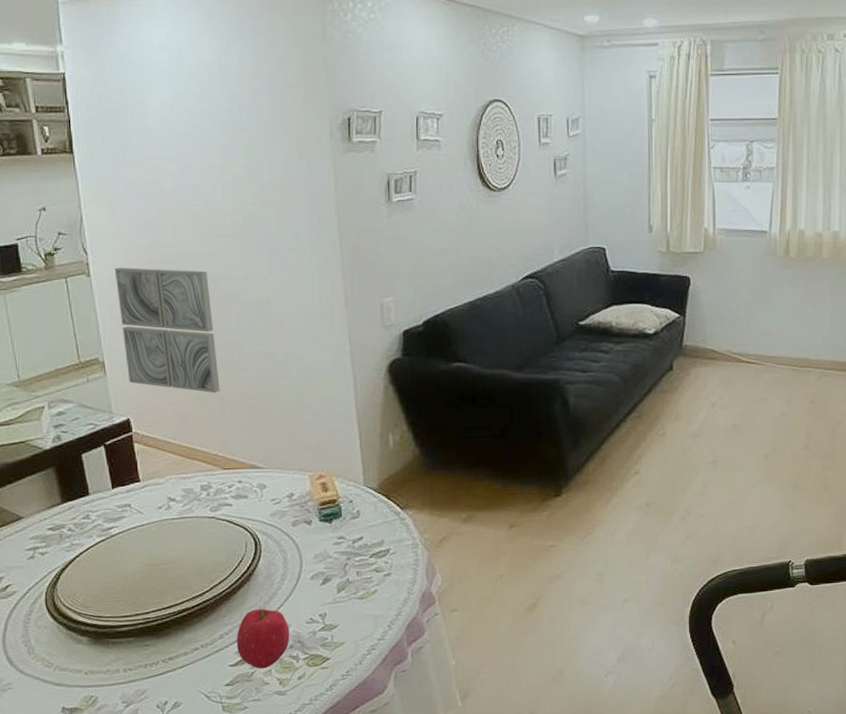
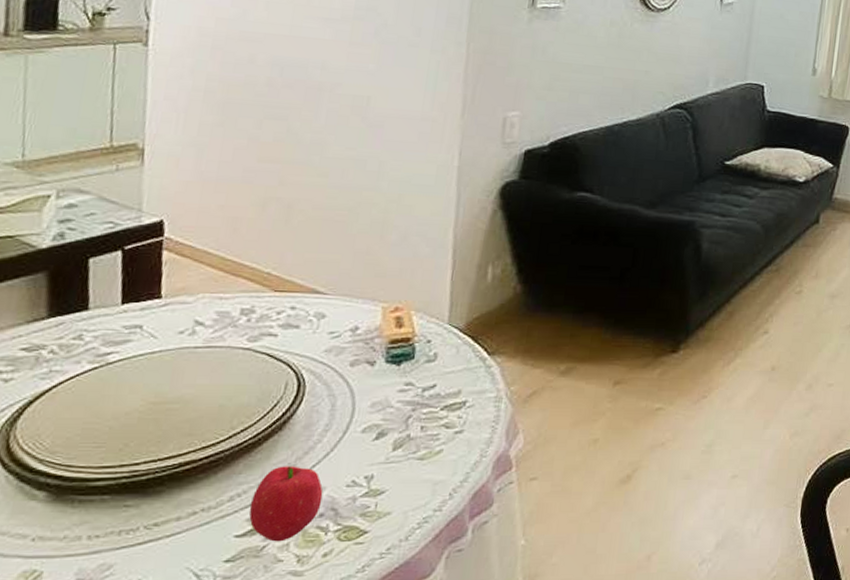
wall art: present [114,267,220,393] -> none [172,40,300,200]

